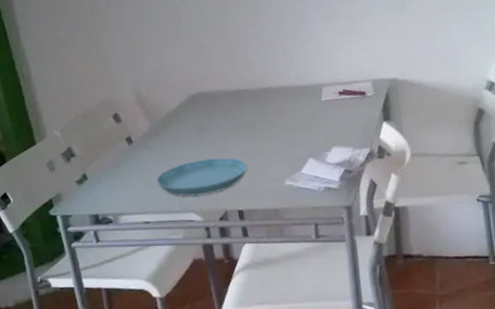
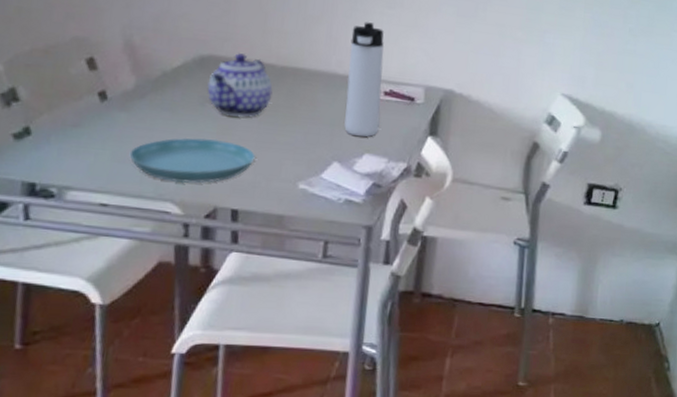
teapot: none [201,85,251,137] -> present [207,52,273,117]
thermos bottle: none [302,37,341,134] -> present [344,22,384,137]

